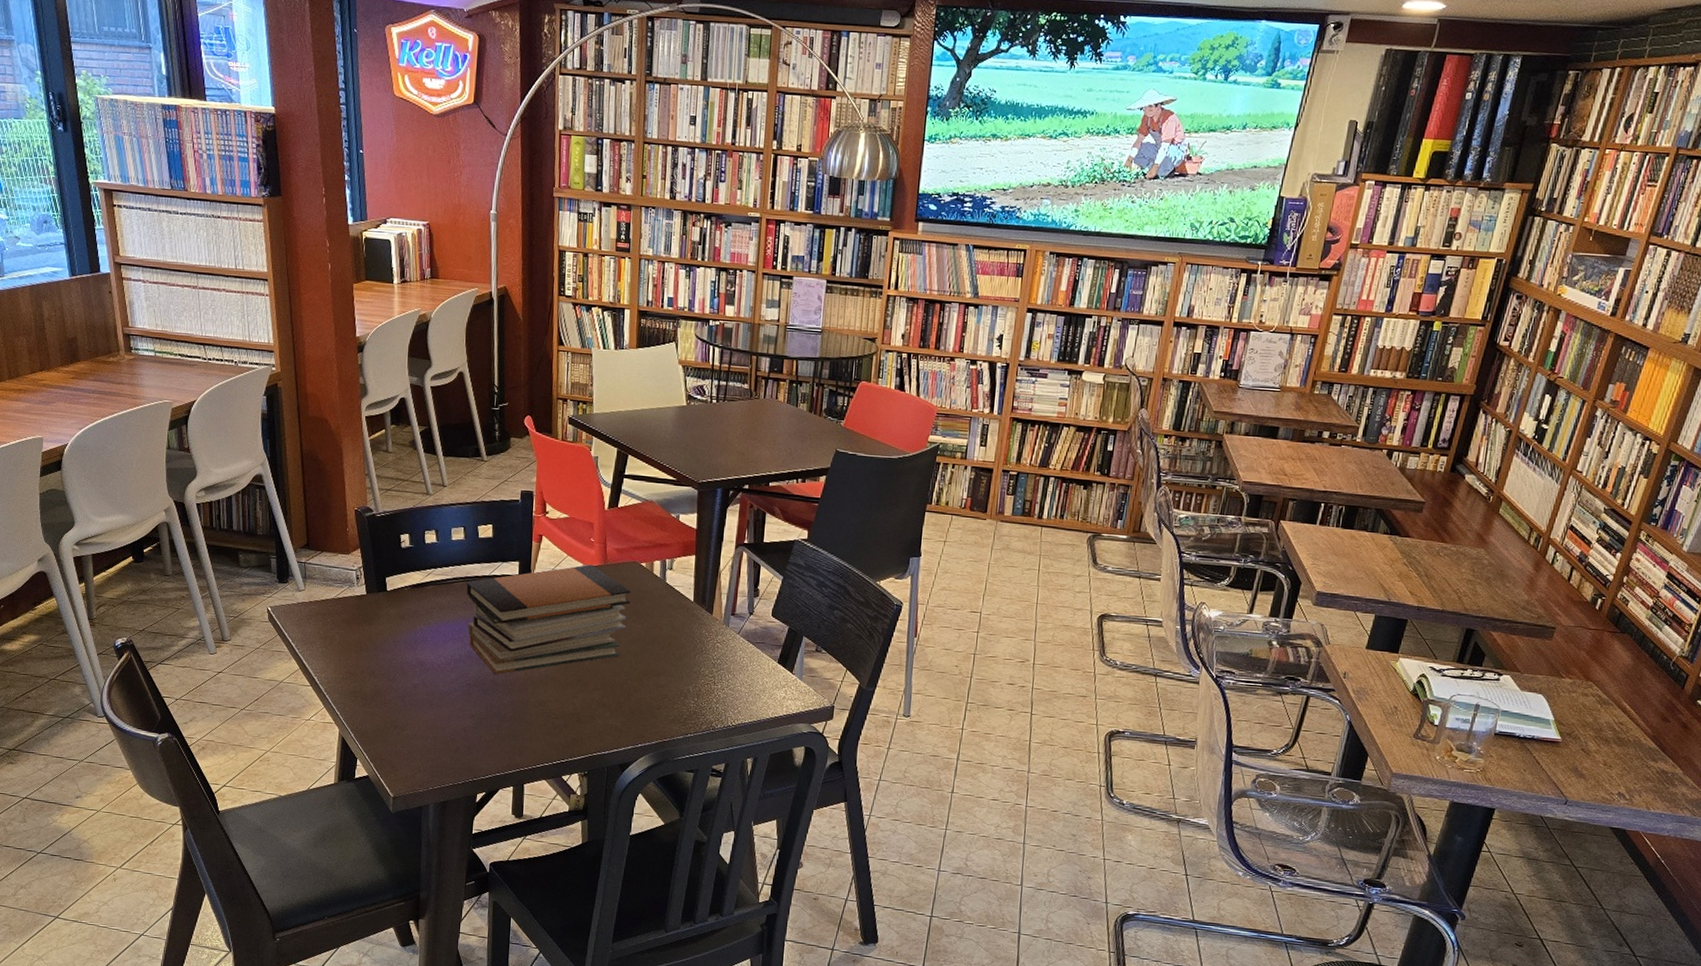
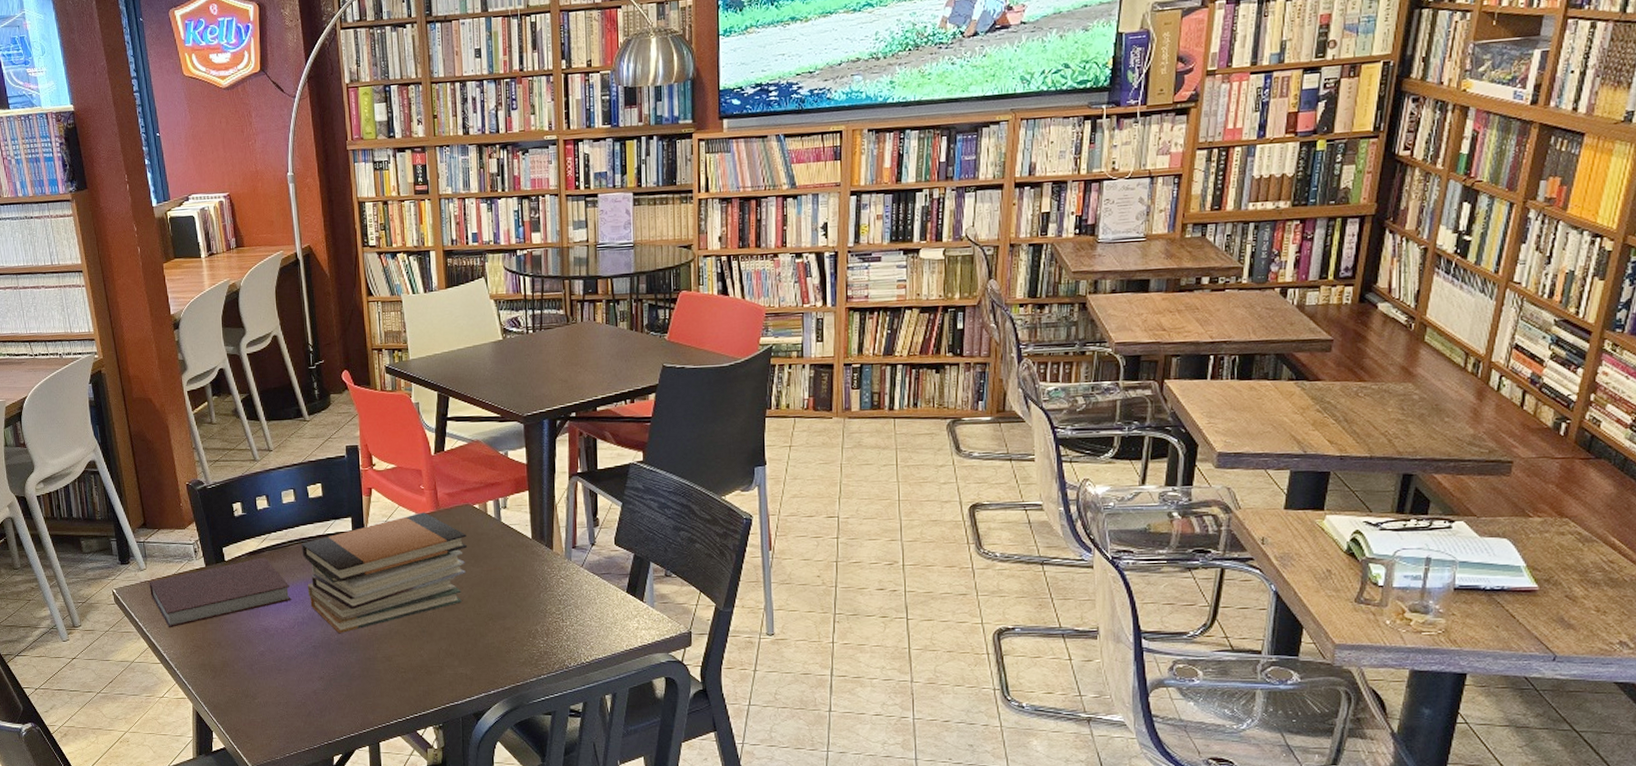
notebook: none [306,591,451,651] -> present [149,557,291,627]

